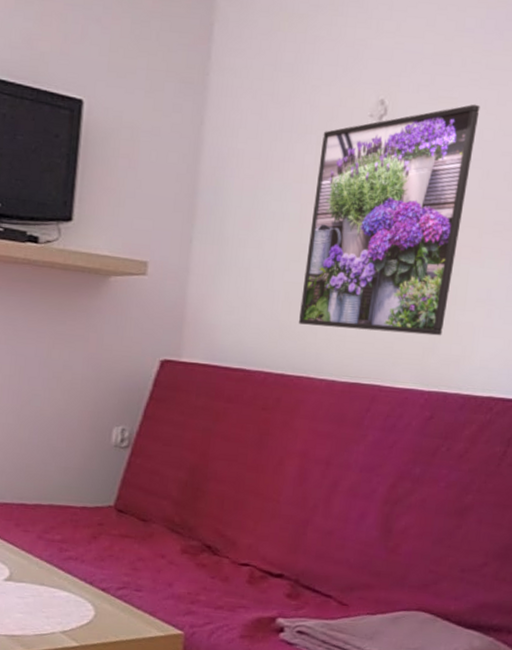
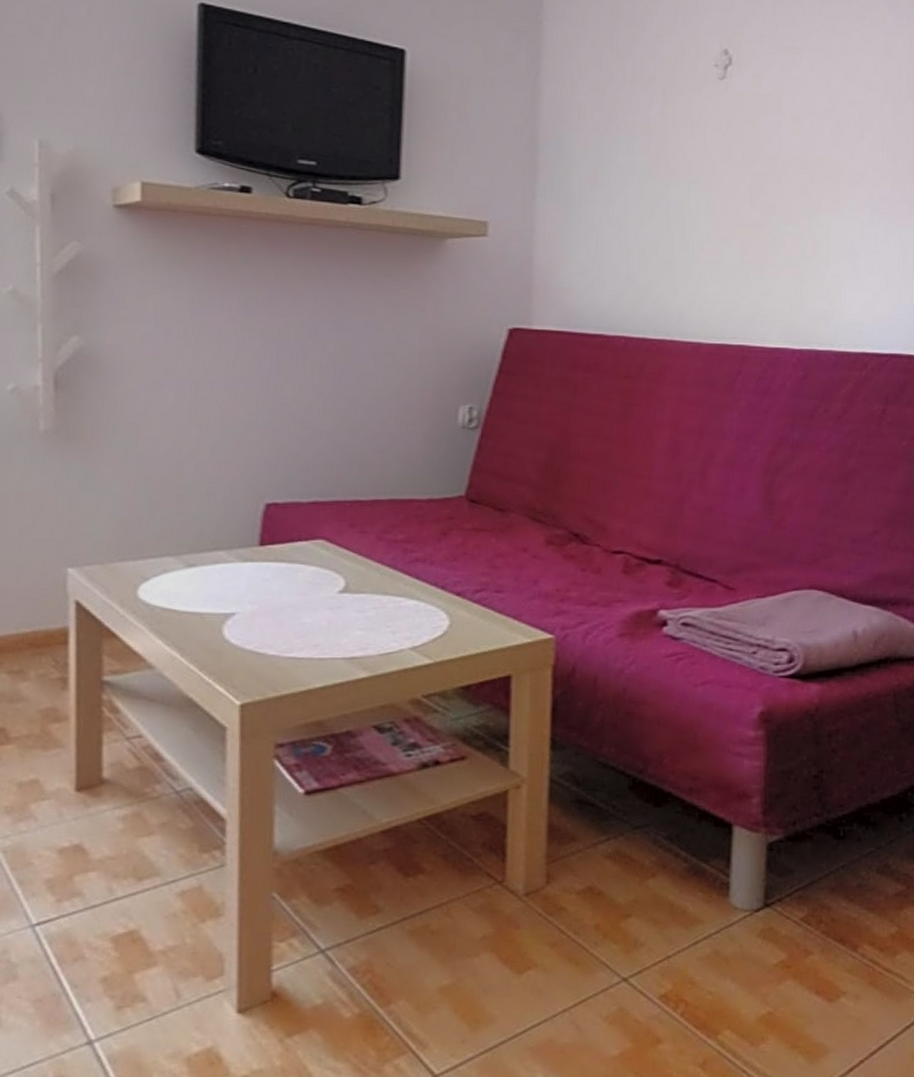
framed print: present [298,104,480,336] -> none [656,53,825,291]

